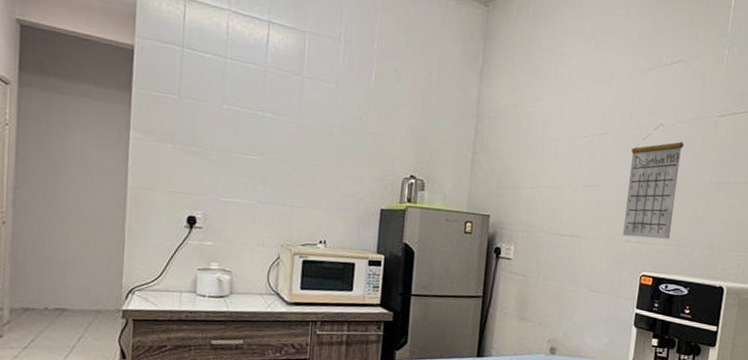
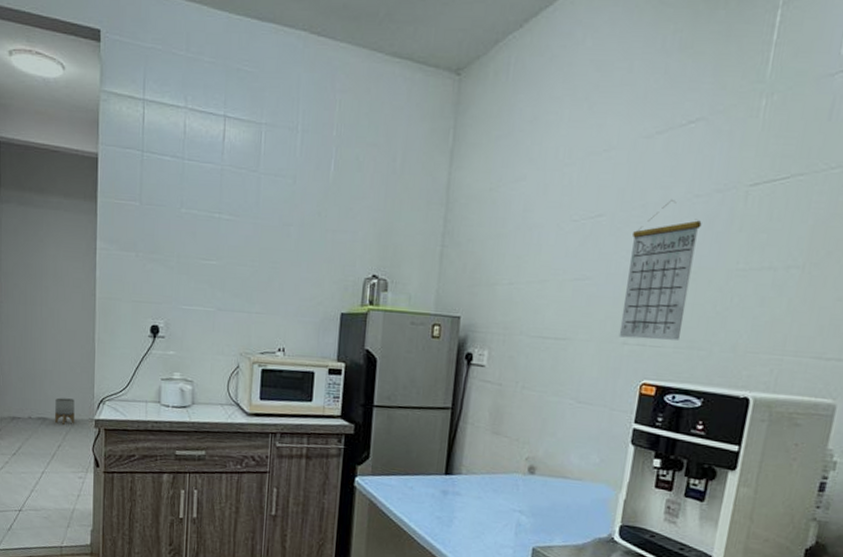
planter: none [76,288,100,316] -> present [55,397,75,425]

